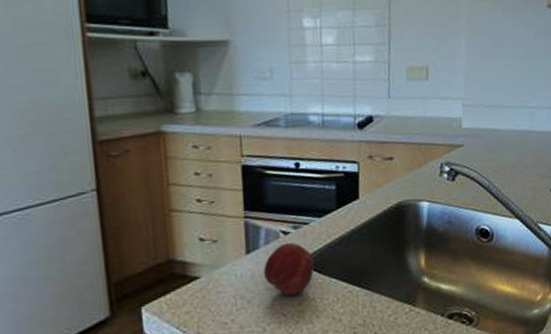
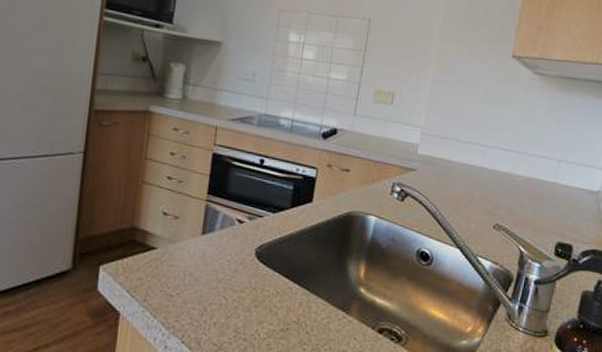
apple: present [264,243,315,296] -> none [214,231,262,282]

